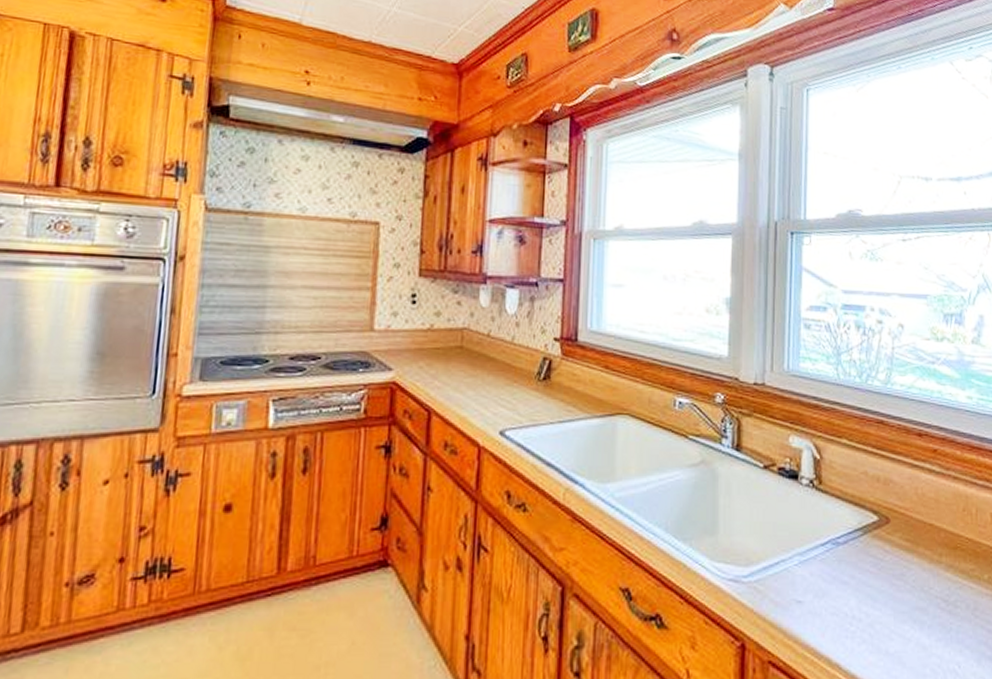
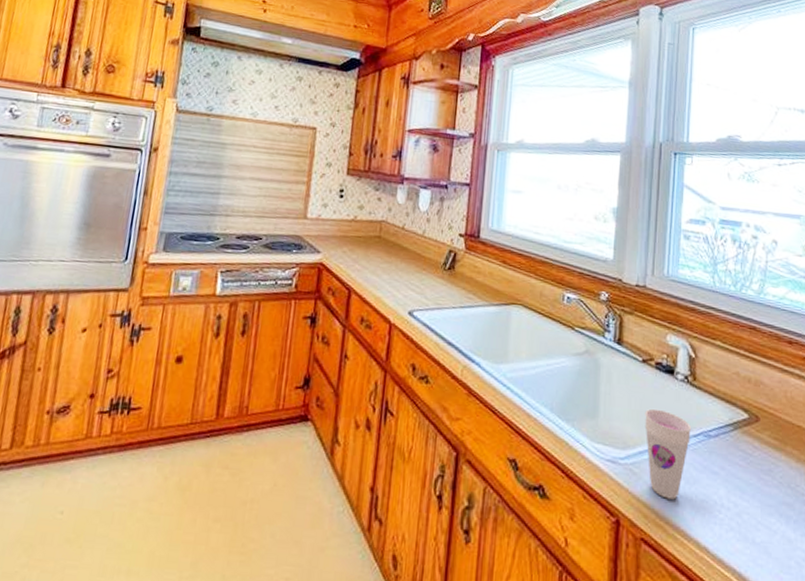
cup: none [768,518,819,616] -> present [644,408,692,500]

